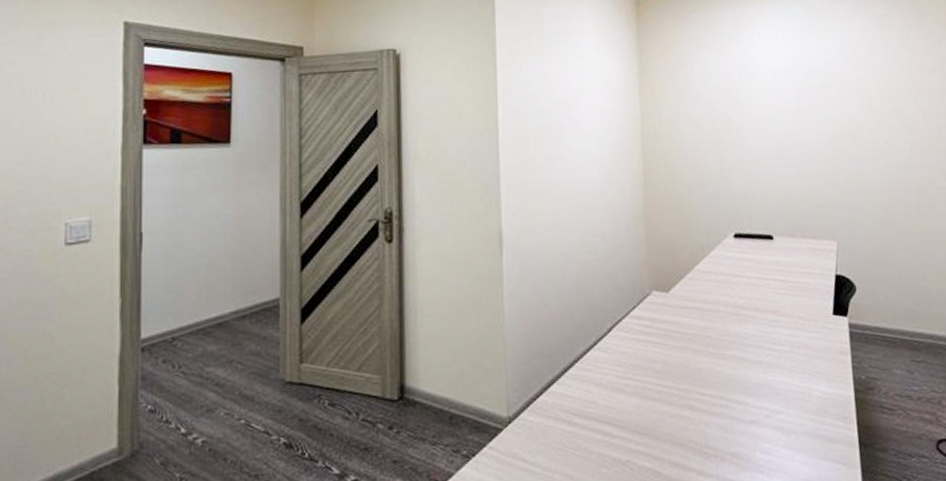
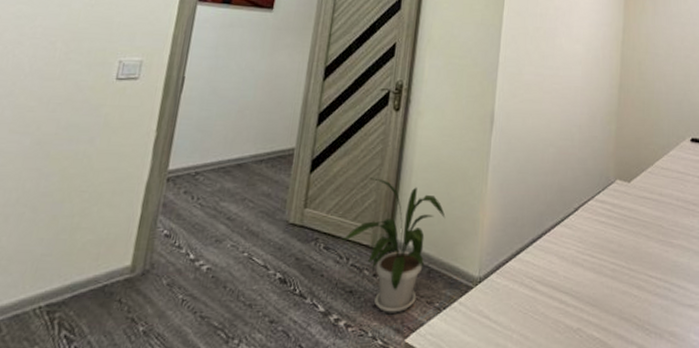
house plant: none [347,321,462,468] -> present [341,178,446,313]

